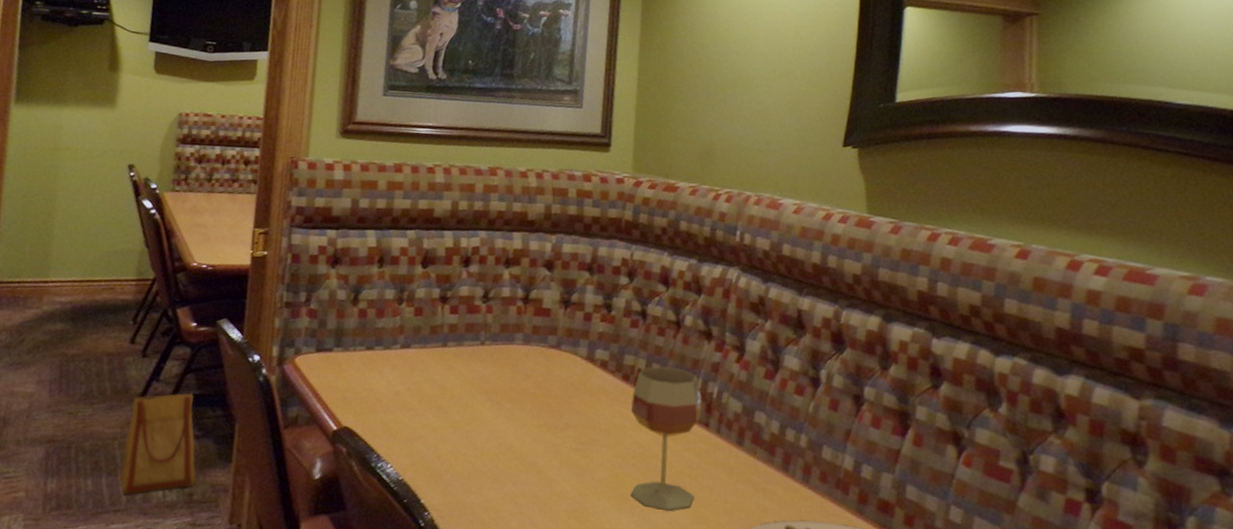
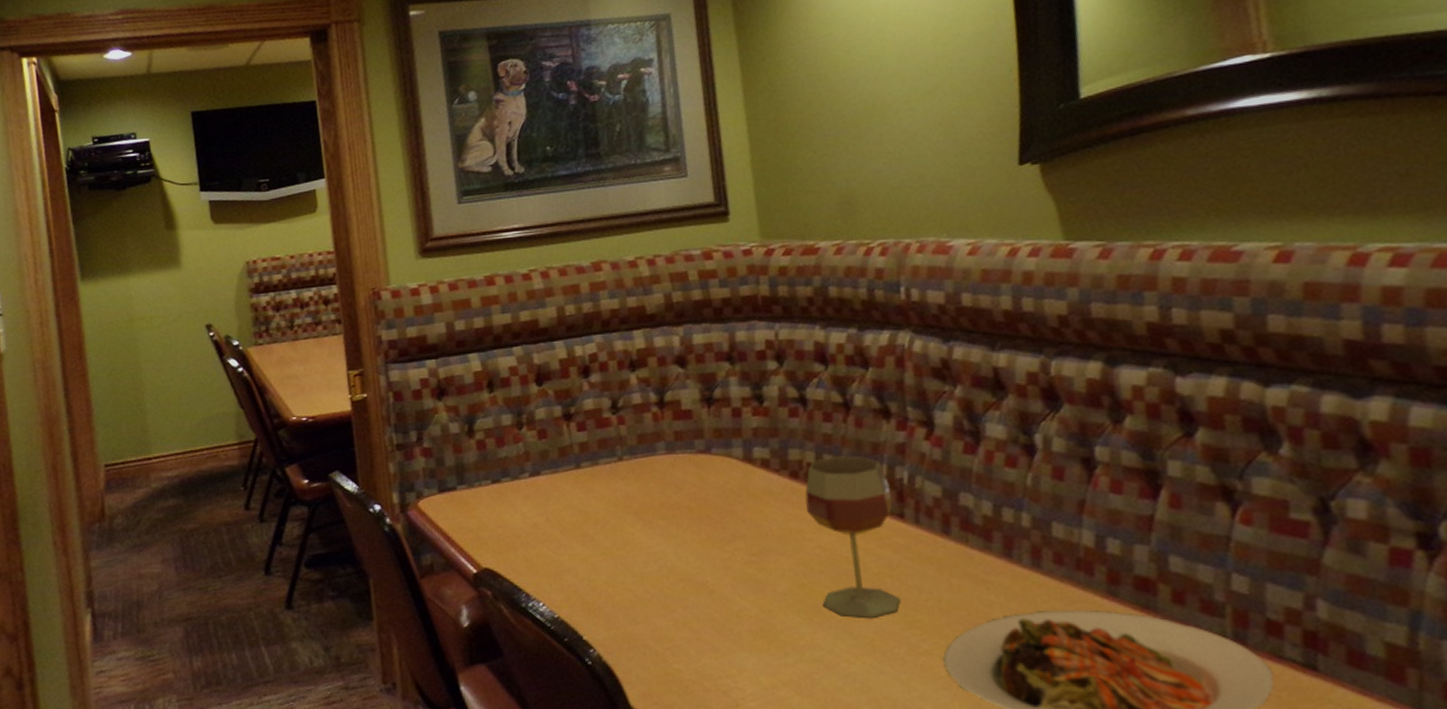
shopping bag: present [118,392,196,495] -> none [260,553,340,665]

